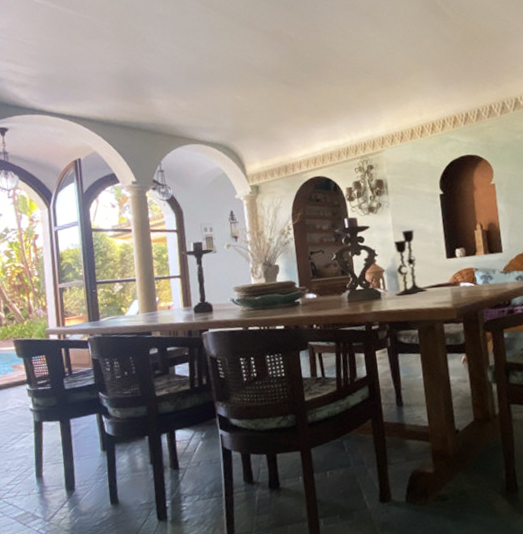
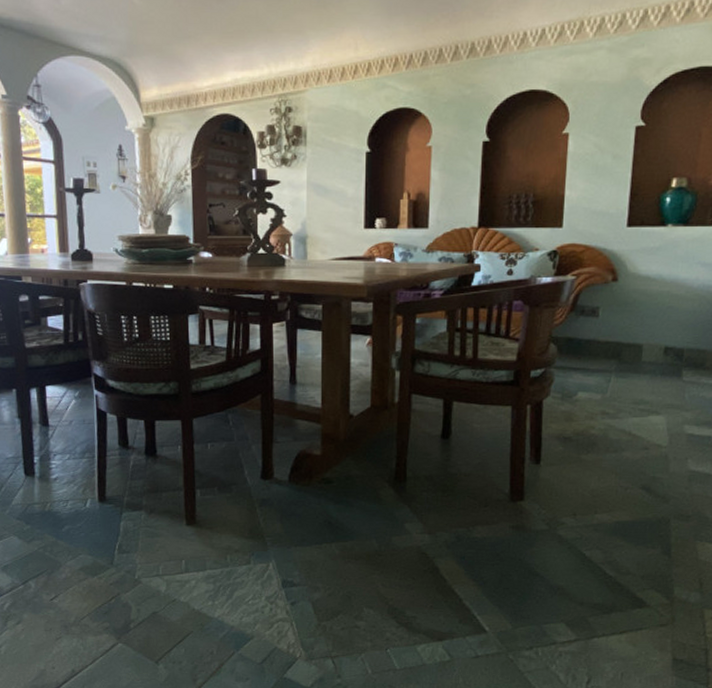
candlestick: present [393,230,428,296] -> none [302,191,338,265]

